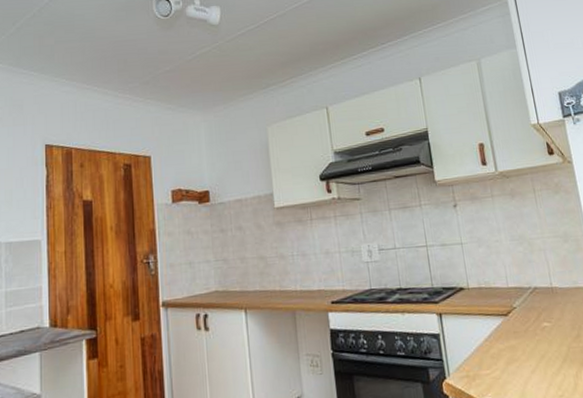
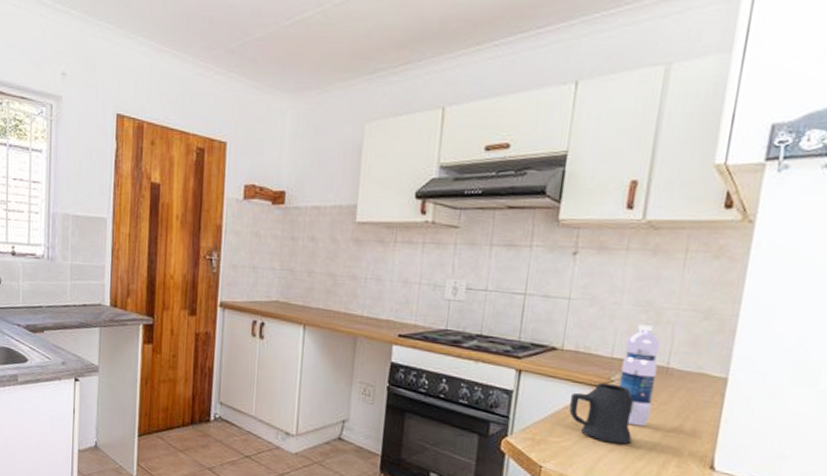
mug: none [487,310,547,366] -> present [569,382,634,445]
water bottle: none [513,255,553,344] -> present [619,325,662,427]

